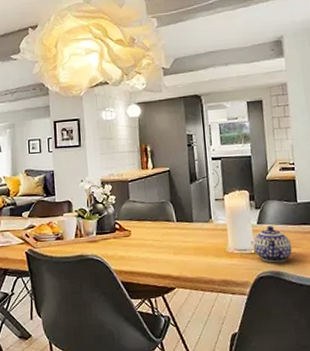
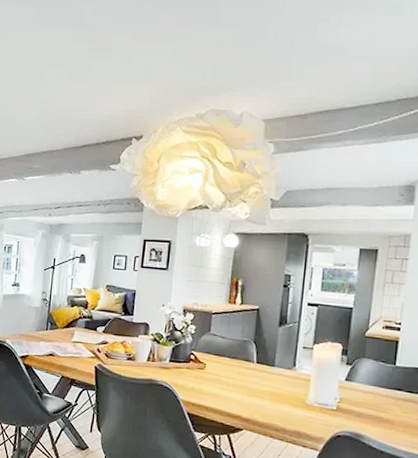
teapot: present [253,226,292,263] -> none [336,385,380,425]

